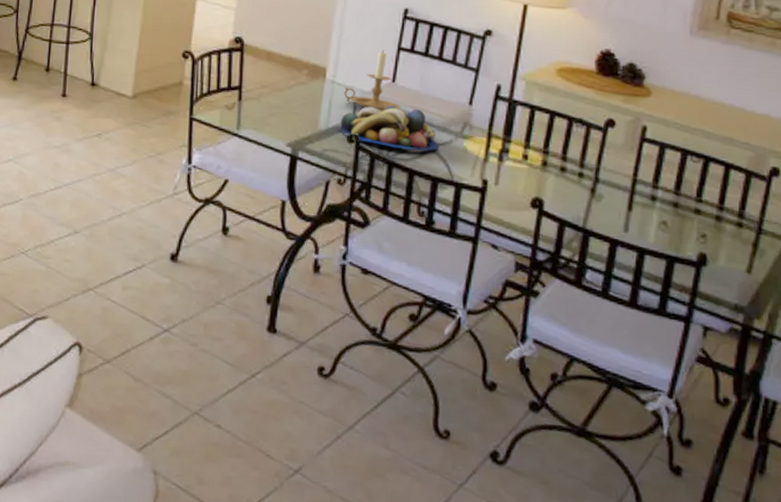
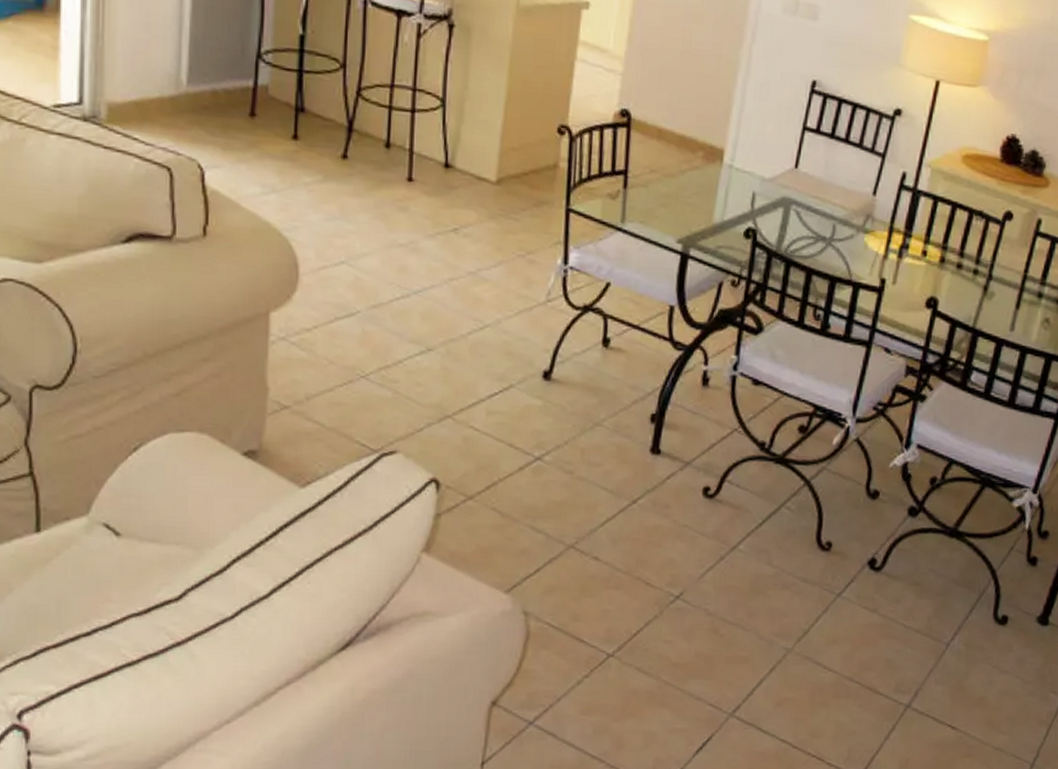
fruit bowl: present [338,105,440,151] -> none [734,195,840,248]
candle holder: present [344,50,401,111] -> none [742,130,803,202]

